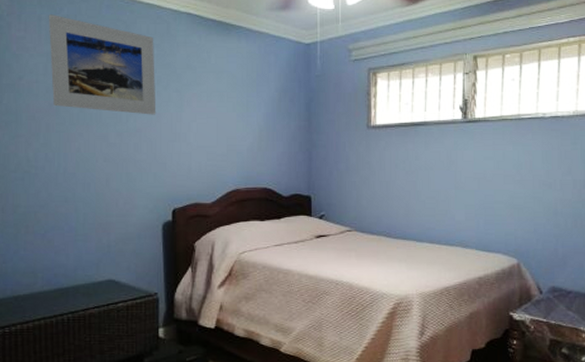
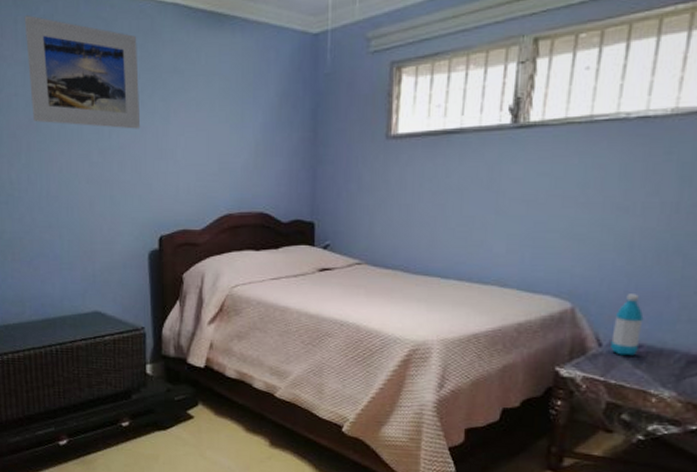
water bottle: none [549,251,570,300] -> present [611,294,644,356]

